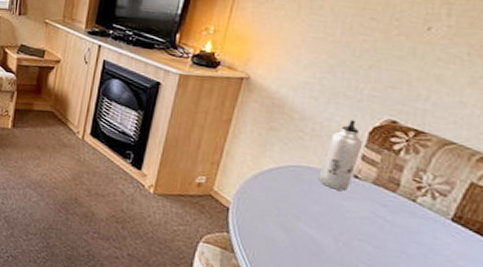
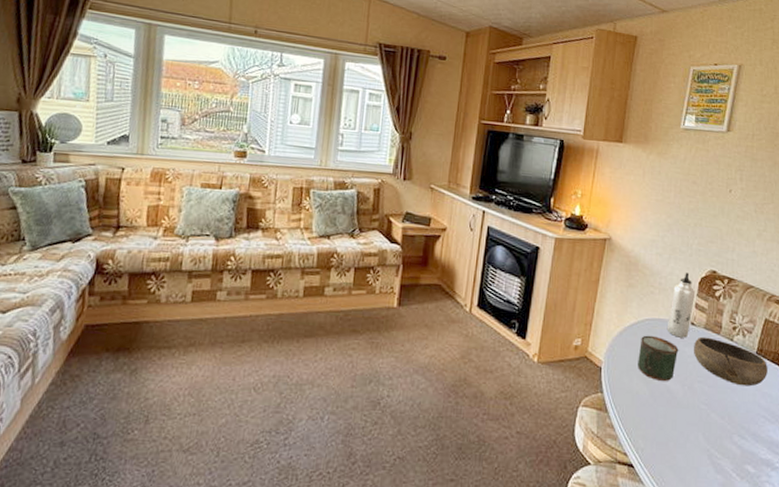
mug: none [276,182,334,234] -> present [638,335,679,382]
bowl: none [355,192,469,256] -> present [694,336,768,387]

